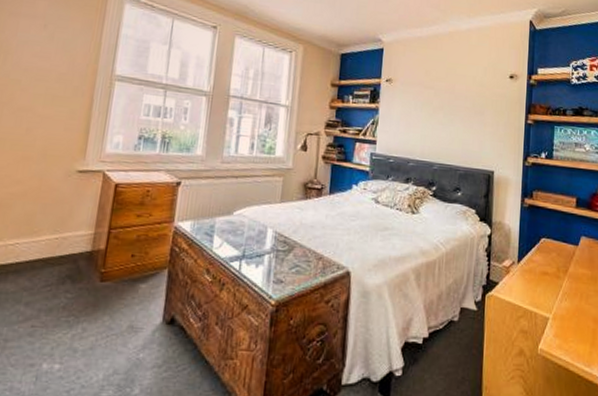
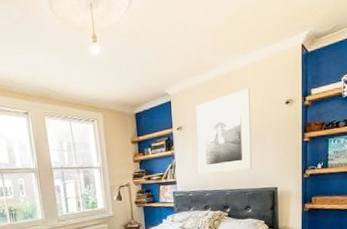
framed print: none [404,53,472,144] -> present [196,88,253,174]

